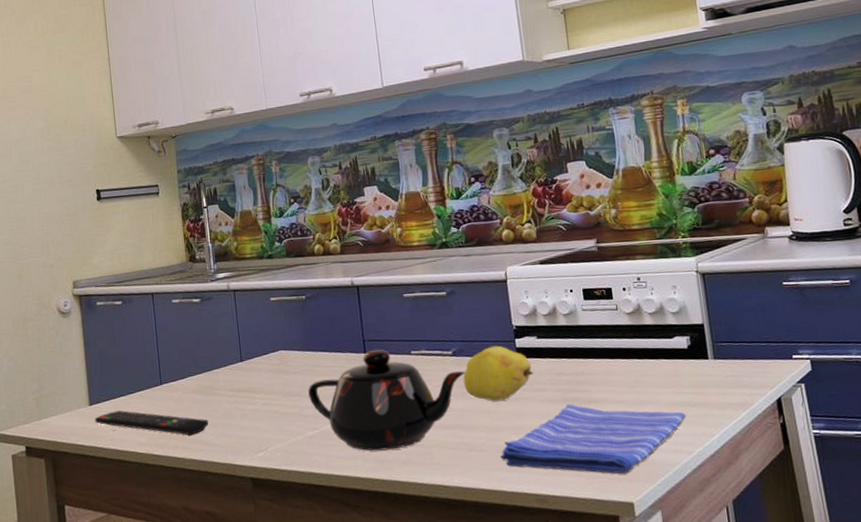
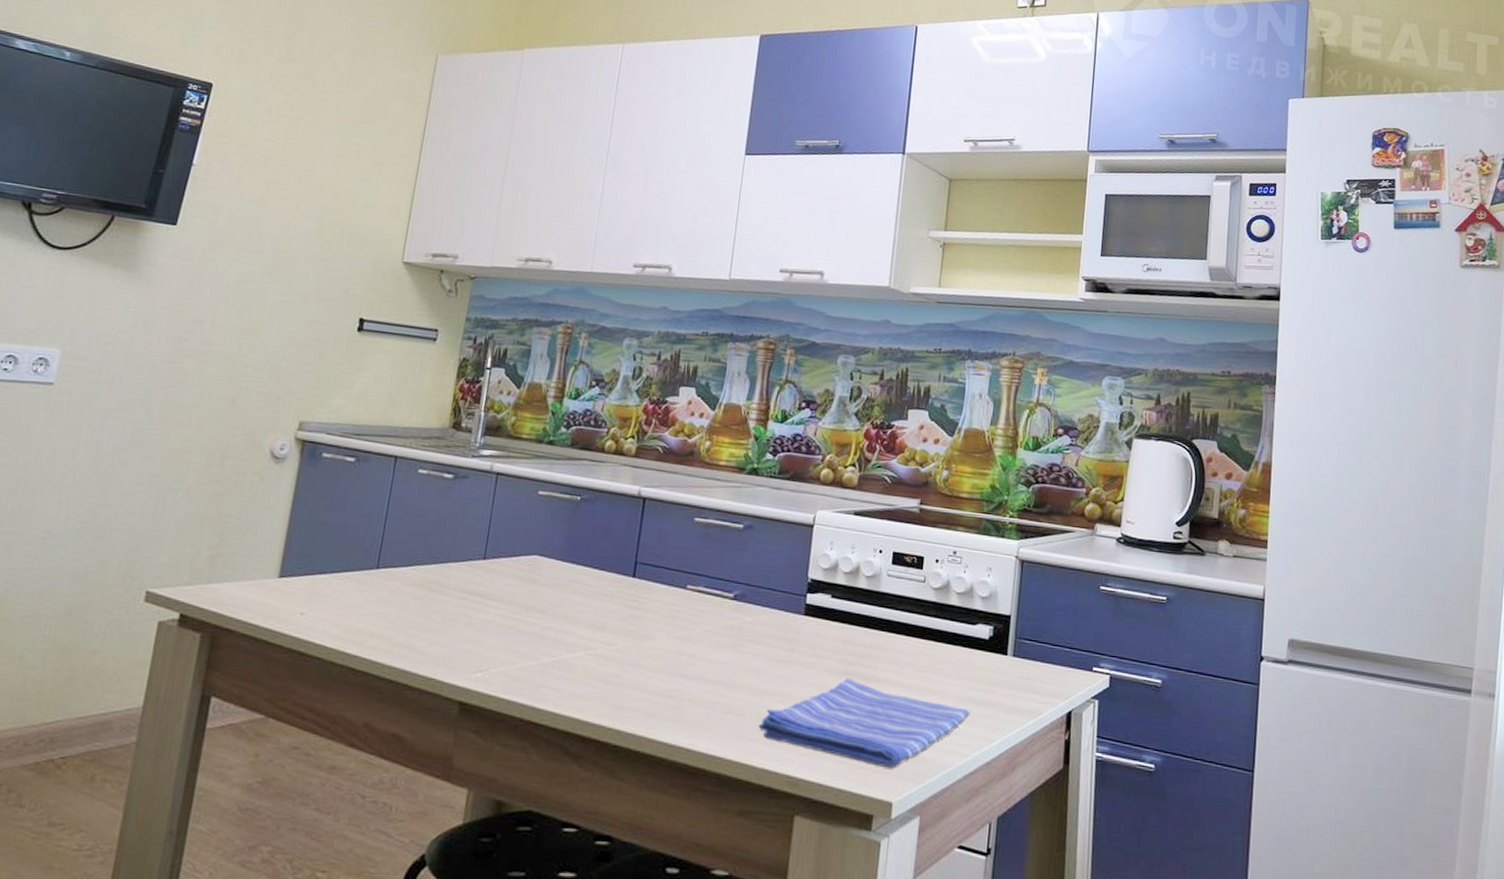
remote control: present [94,410,208,435] -> none [280,590,425,637]
teapot: present [308,349,466,451] -> none [554,575,744,697]
fruit: present [463,345,533,401] -> none [737,596,818,661]

